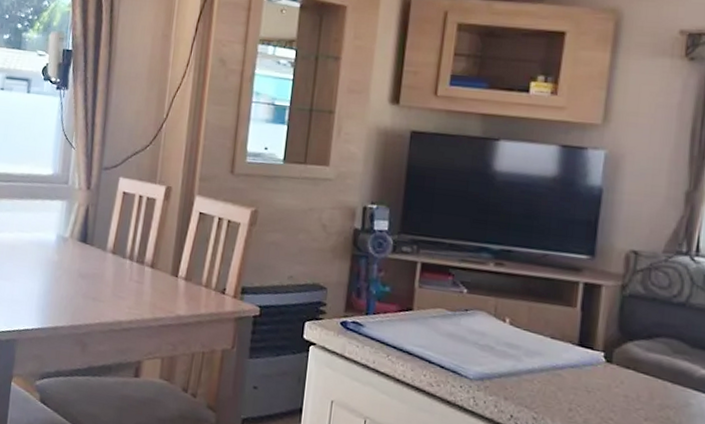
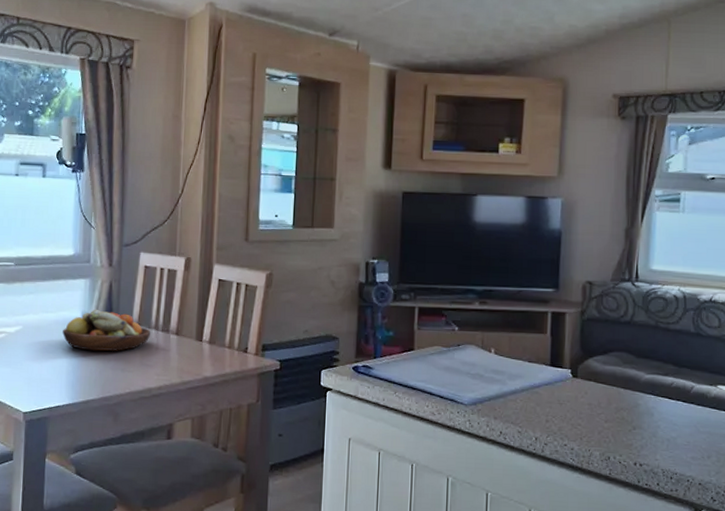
fruit bowl: none [36,233,125,279] -> present [62,310,150,352]

